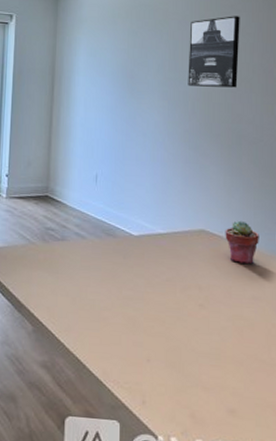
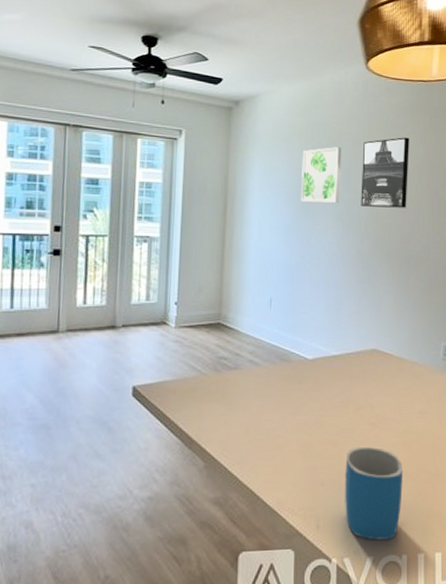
wall art: none [127,27,167,82] -> present [301,147,341,203]
mug: none [172,326,234,425] -> present [345,446,403,540]
potted succulent: present [225,220,259,265] -> none [395,338,426,381]

